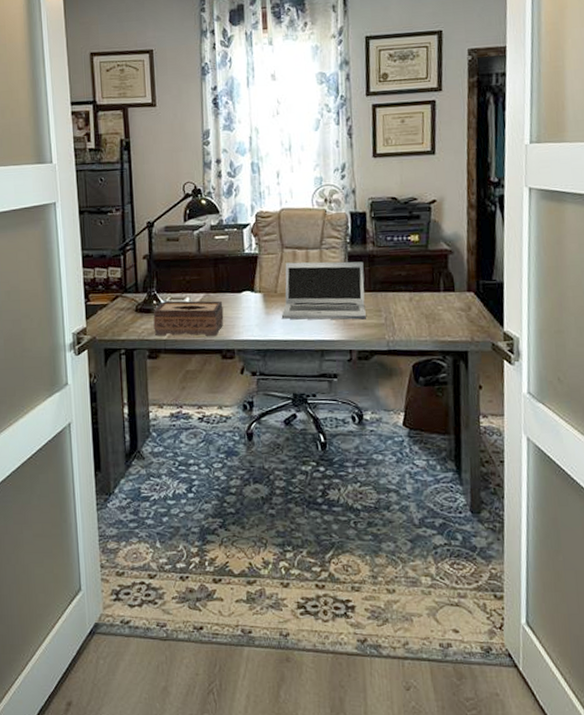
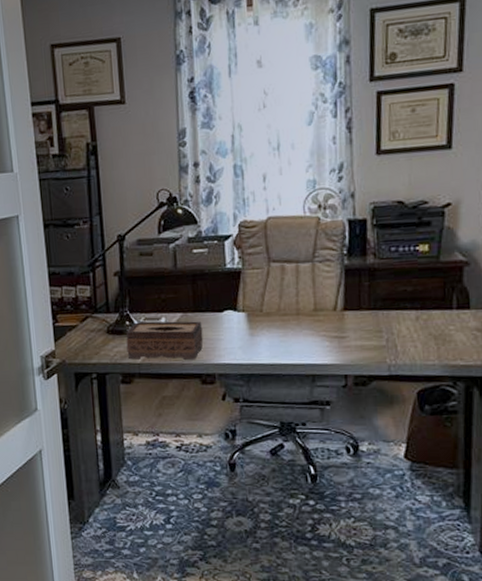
laptop: present [281,261,366,320] -> none [267,276,364,342]

